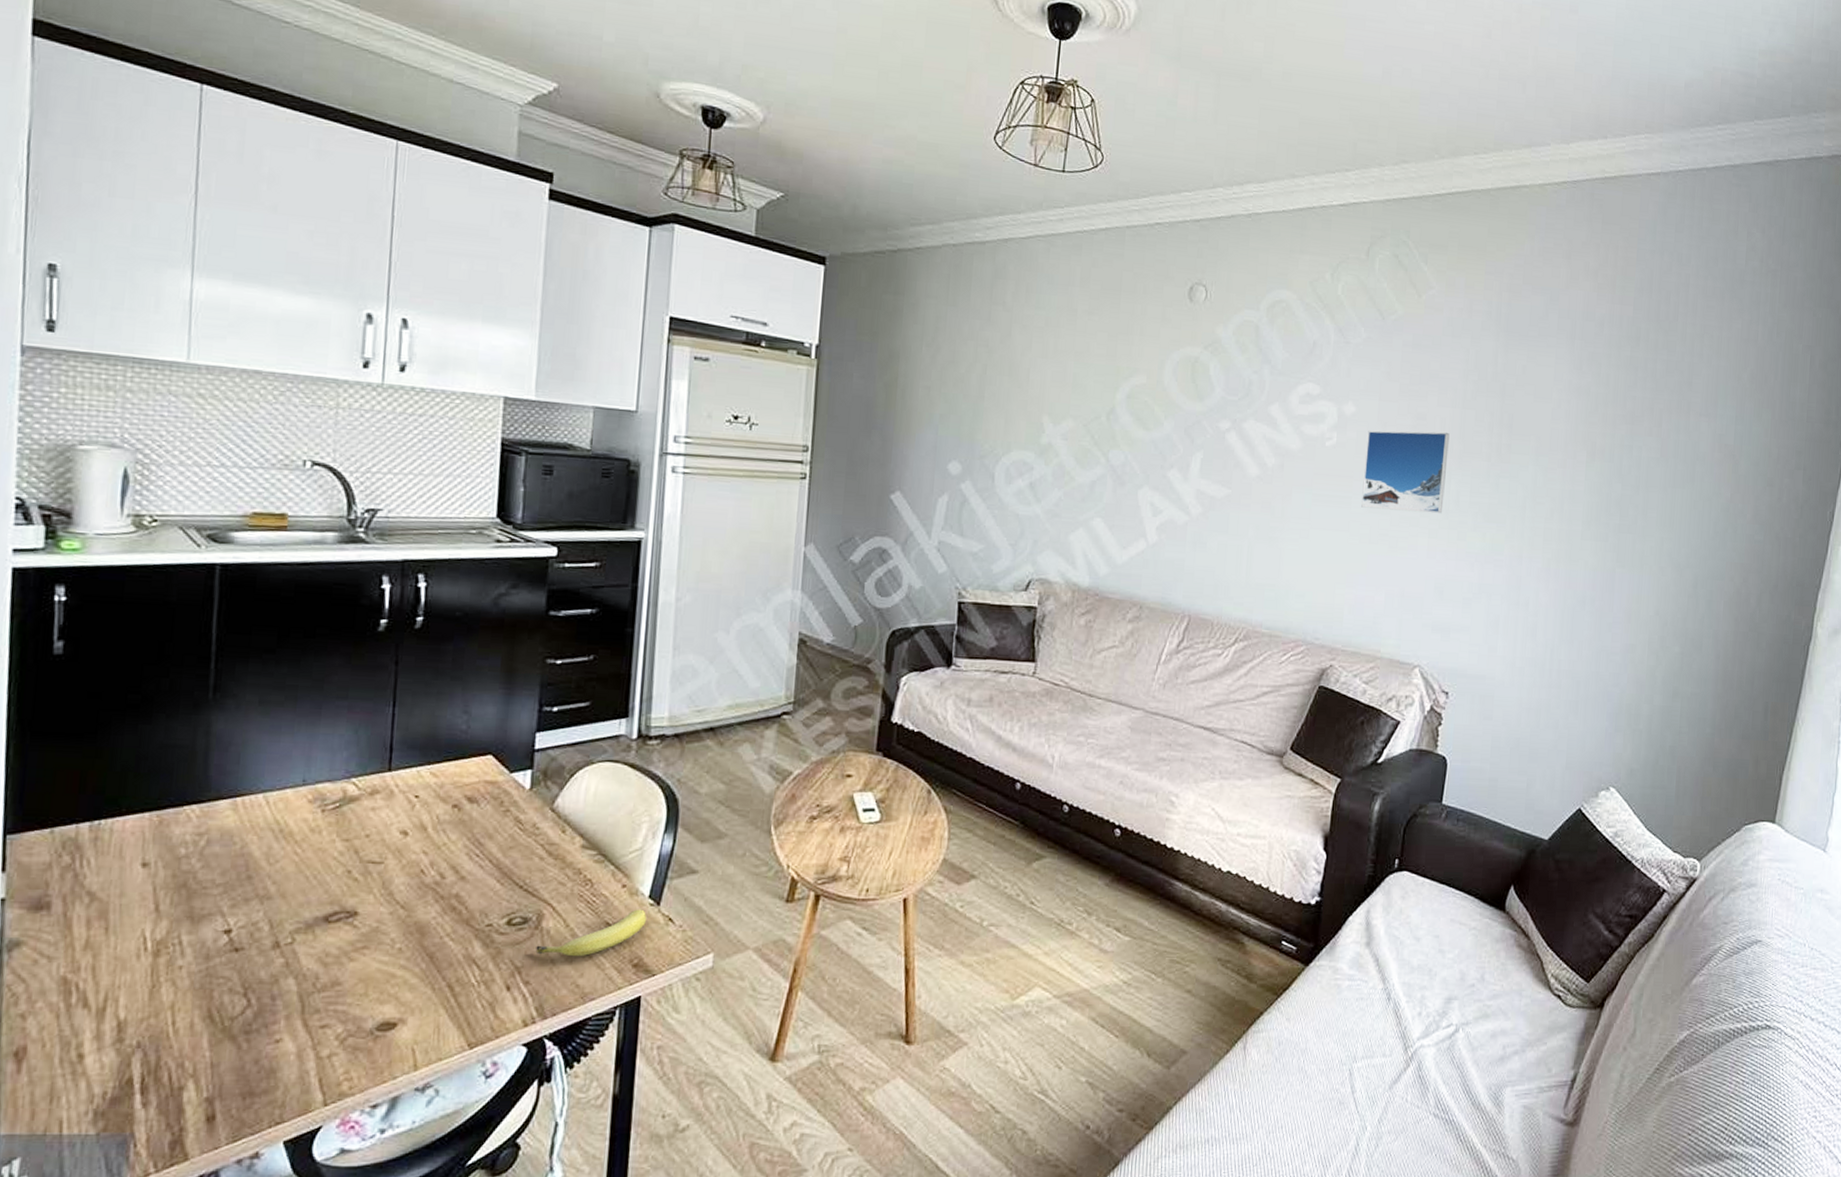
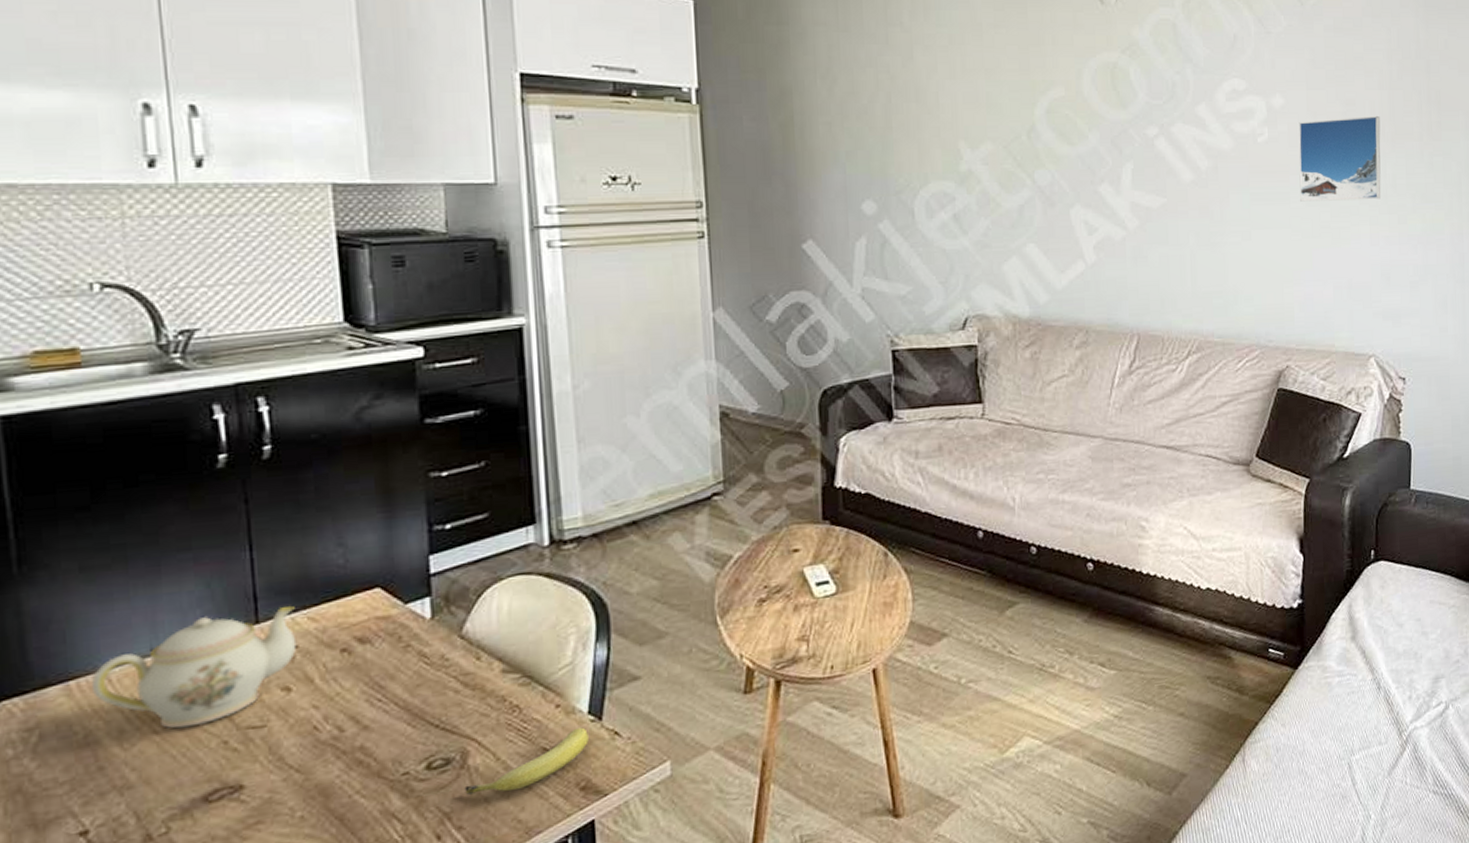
teapot: none [253,759,421,854] -> present [92,605,297,729]

